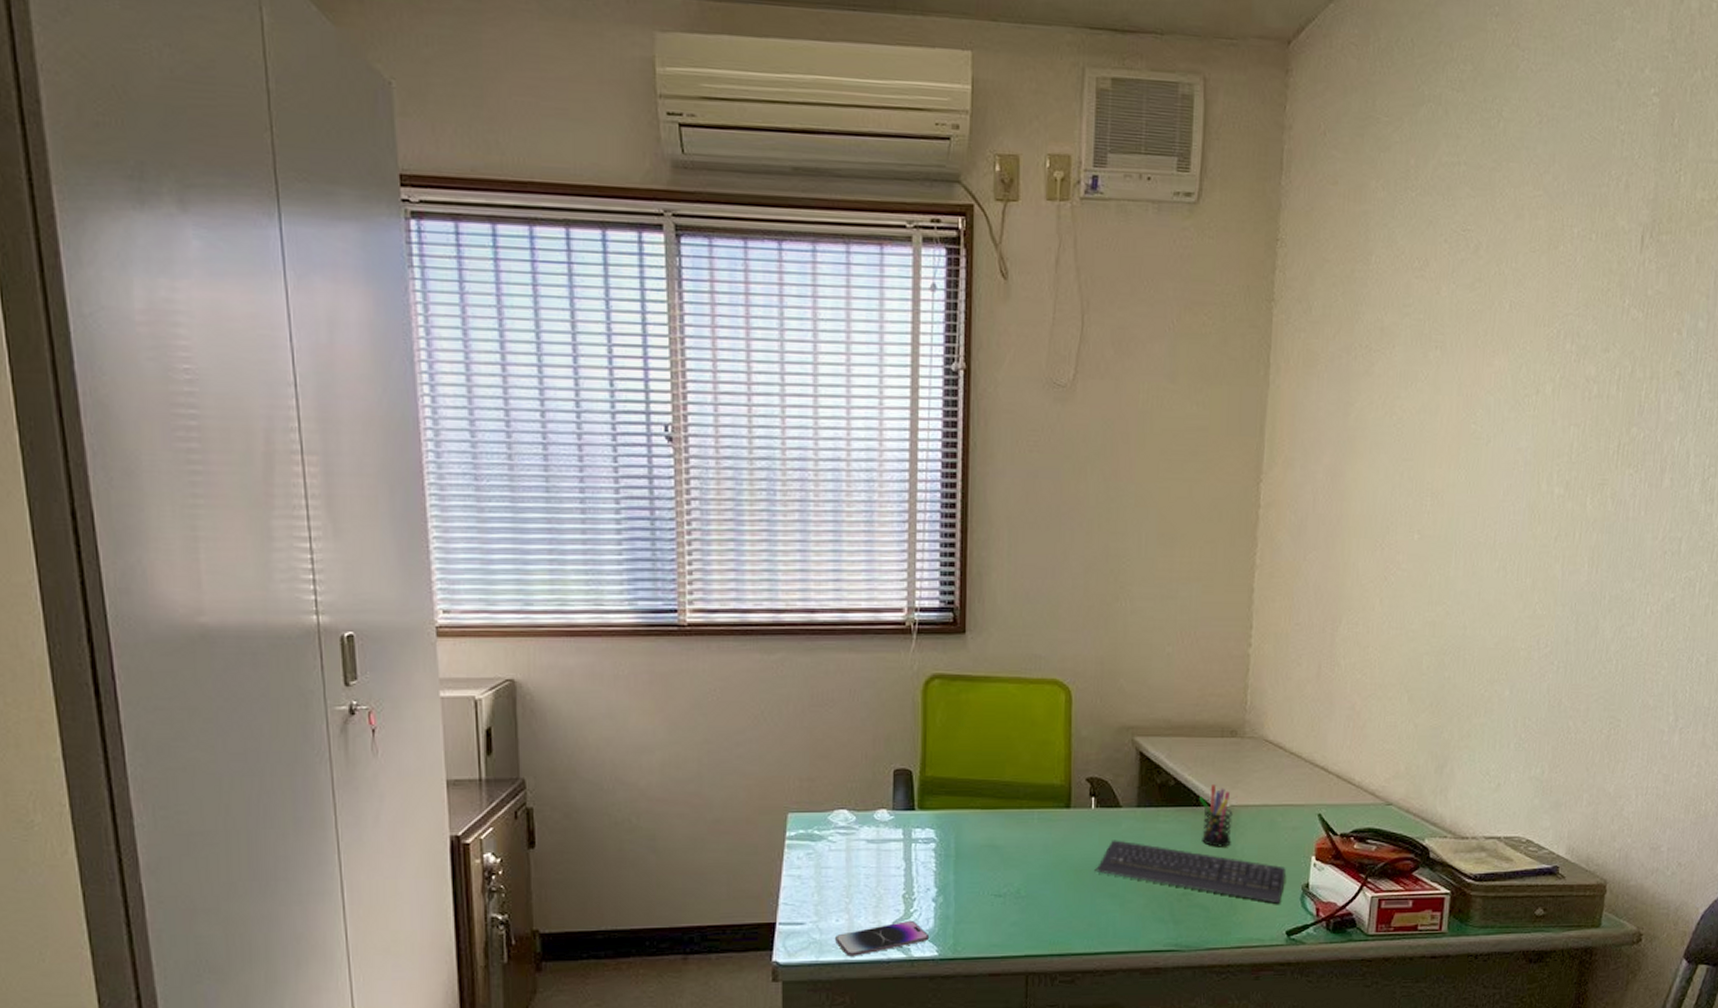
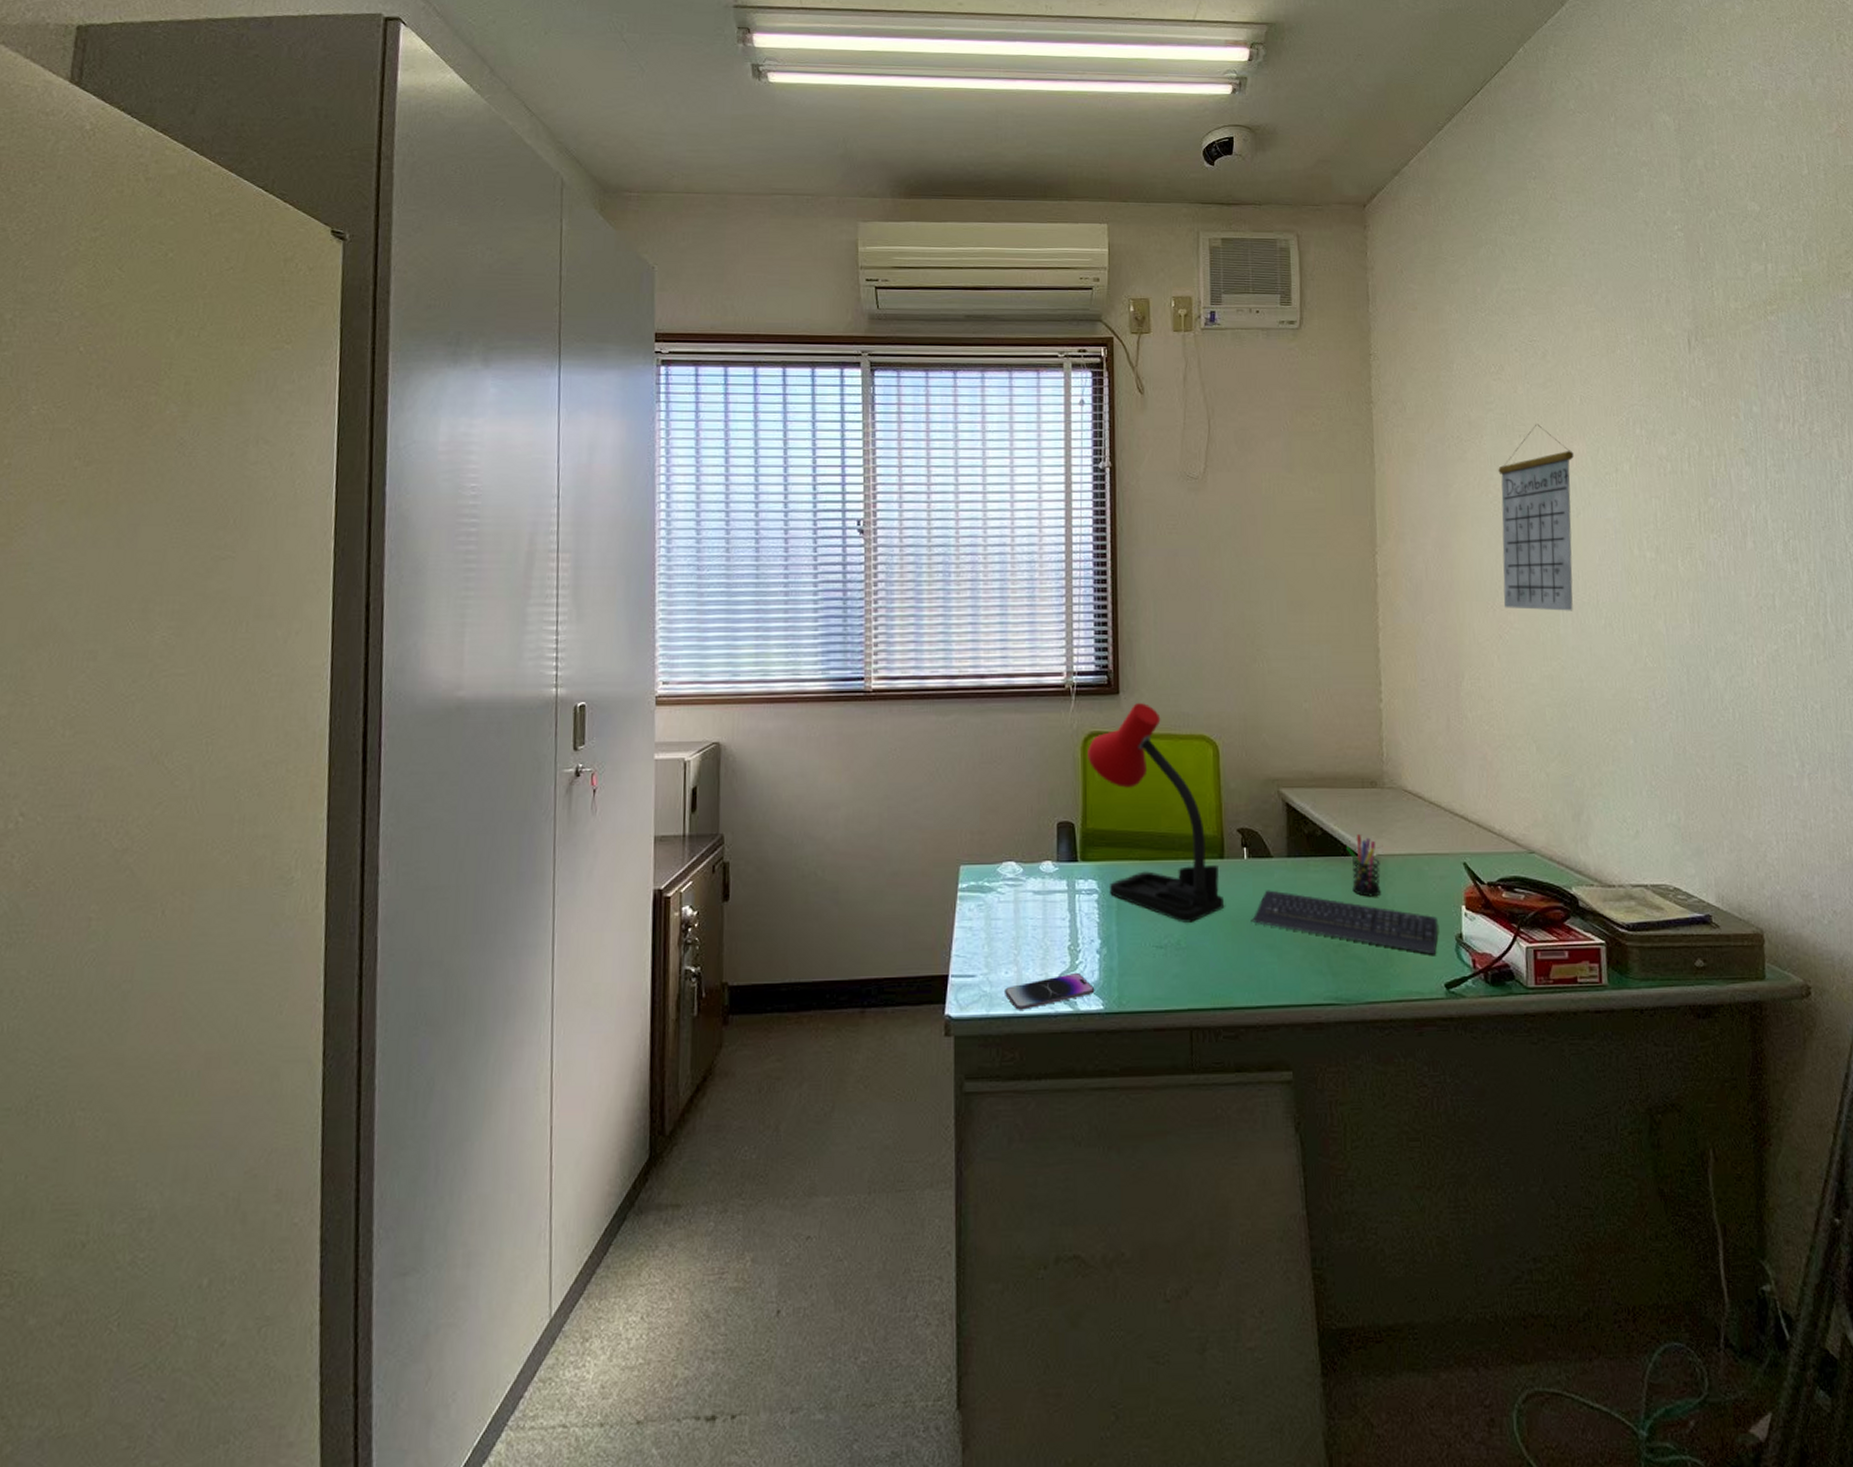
desk lamp: none [928,644,1067,872] -> present [1088,703,1224,923]
calendar: none [1393,333,1493,552] -> present [1498,424,1574,611]

